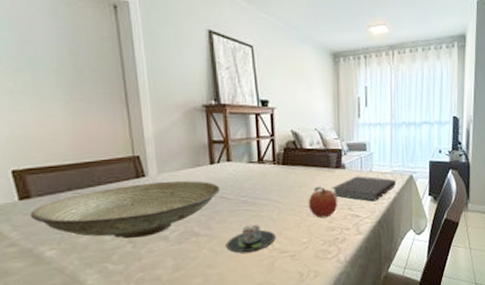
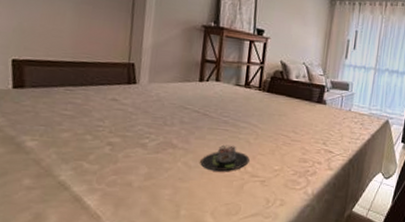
decorative bowl: present [30,181,221,239] -> none [20,89,205,142]
fruit: present [308,186,338,218] -> none [285,117,315,149]
notebook: present [331,176,397,202] -> none [309,113,373,141]

